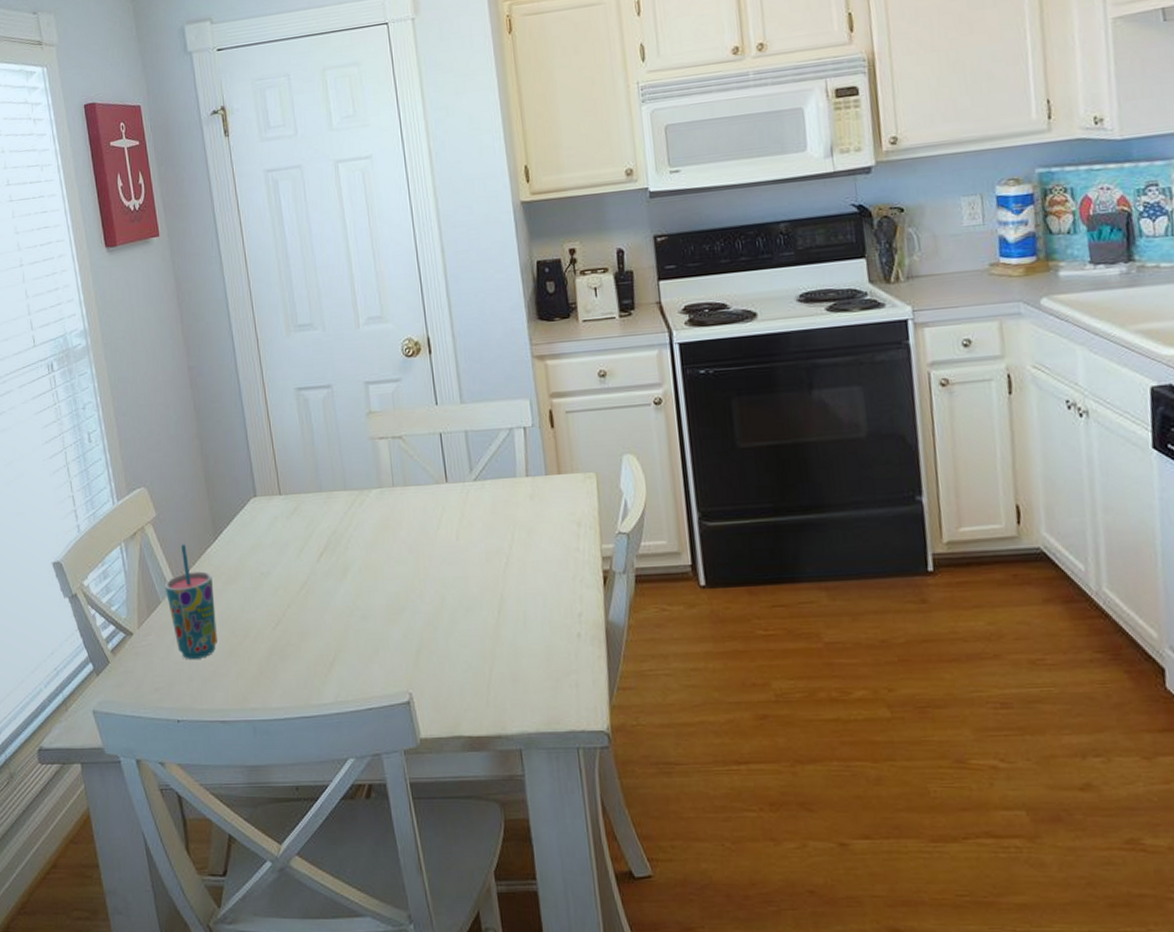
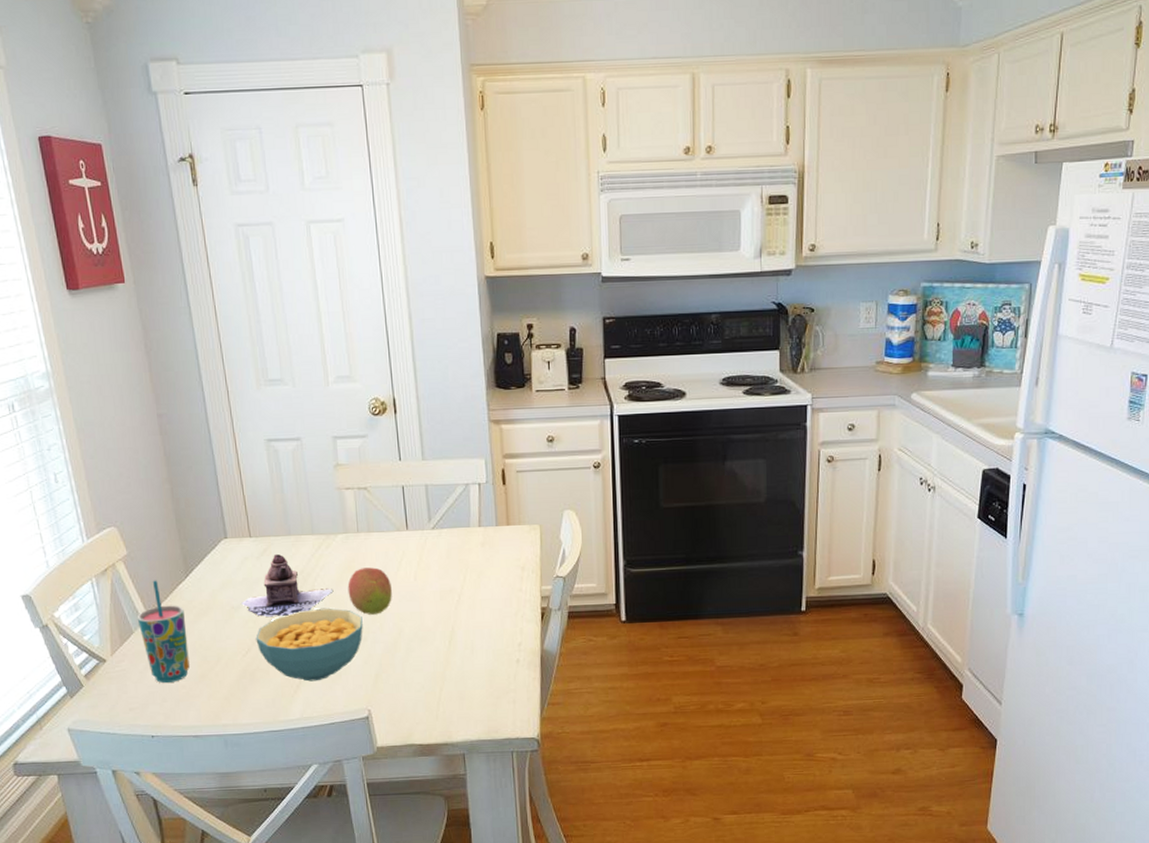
teapot: none [270,512,369,585] -> present [240,553,334,618]
cereal bowl: none [286,573,401,659] -> present [256,607,363,682]
fruit: none [383,526,433,581] -> present [347,567,392,615]

